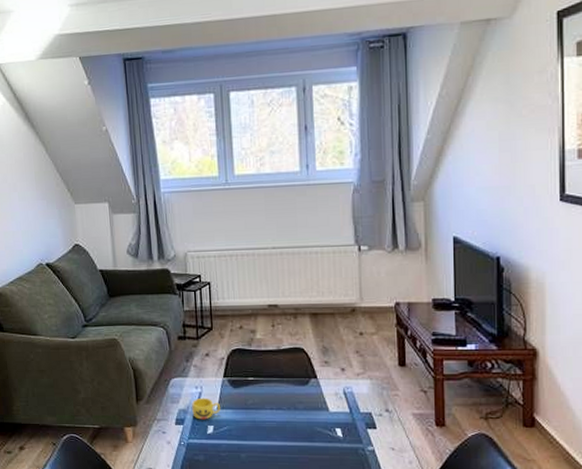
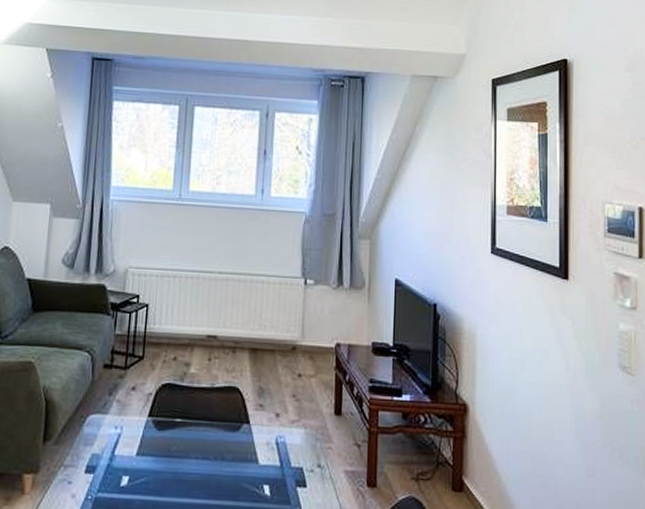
cup: present [192,397,220,420] -> none [107,440,140,468]

